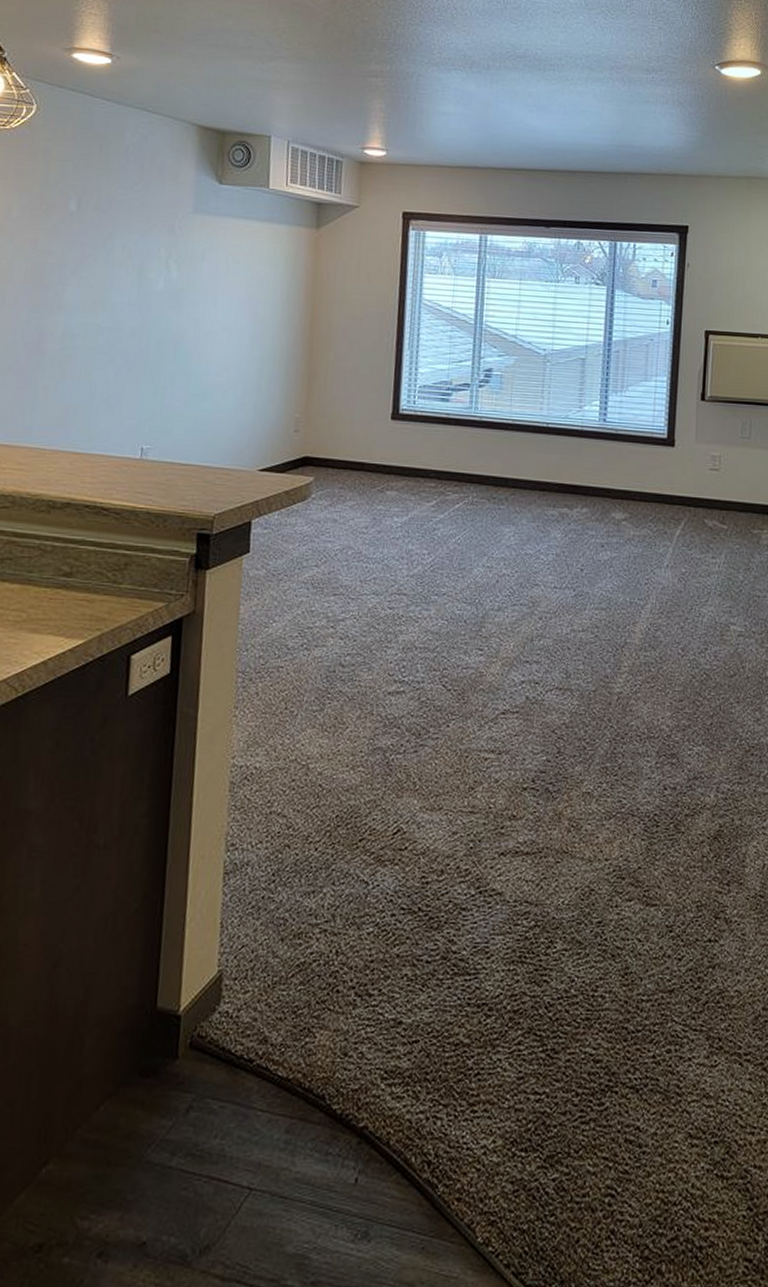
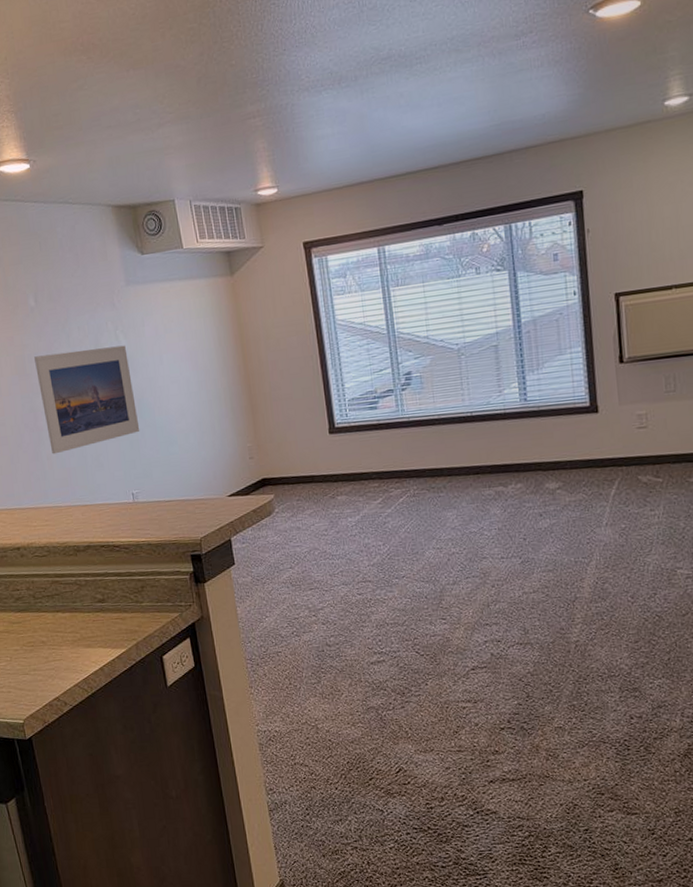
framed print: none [50,267,176,386] -> present [34,345,140,455]

